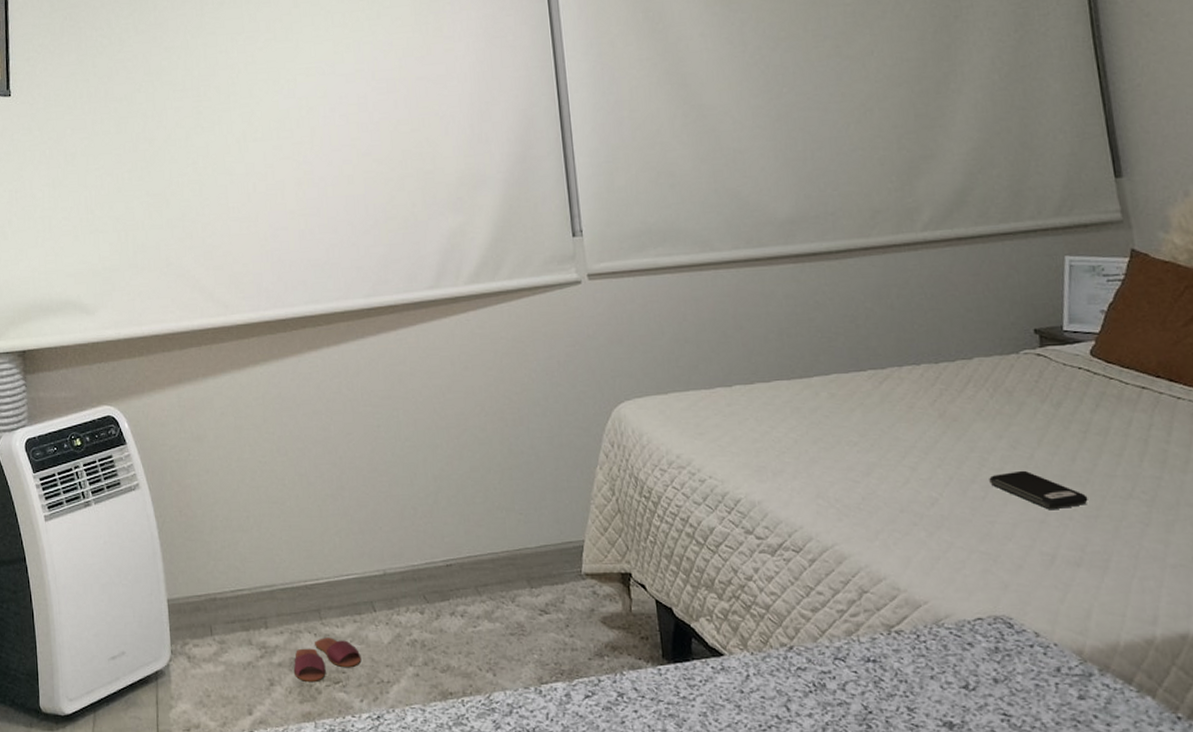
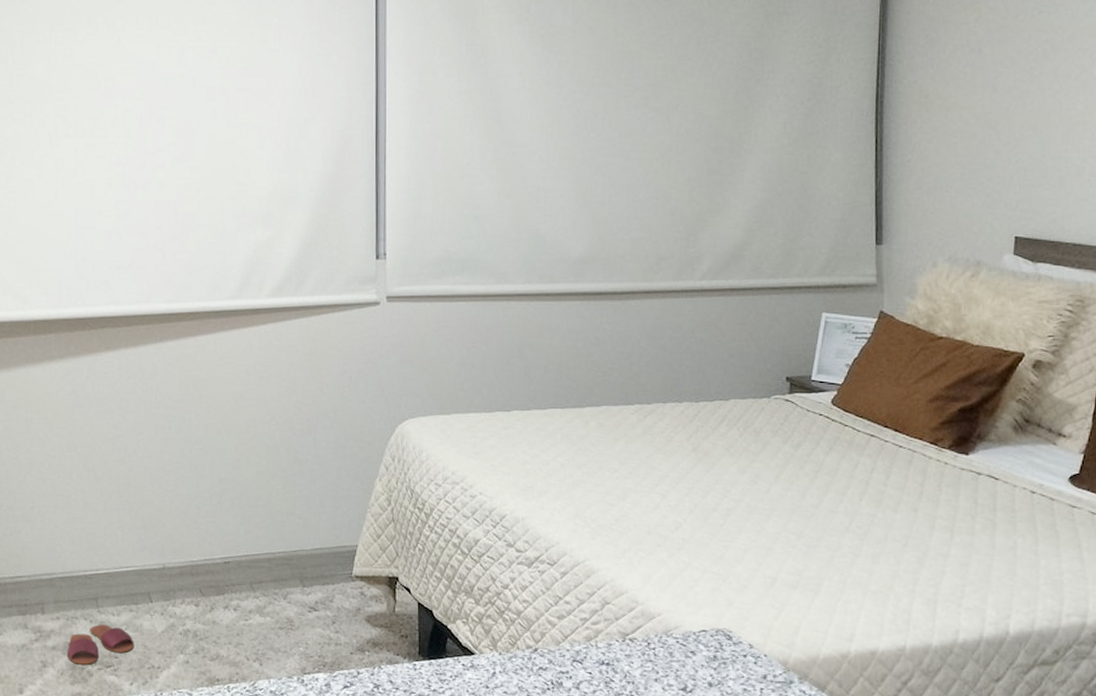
phone: present [989,470,1088,510] -> none [729,502,811,539]

